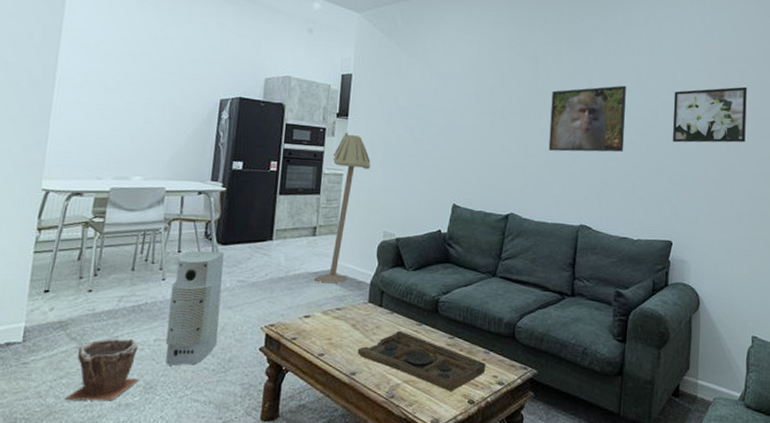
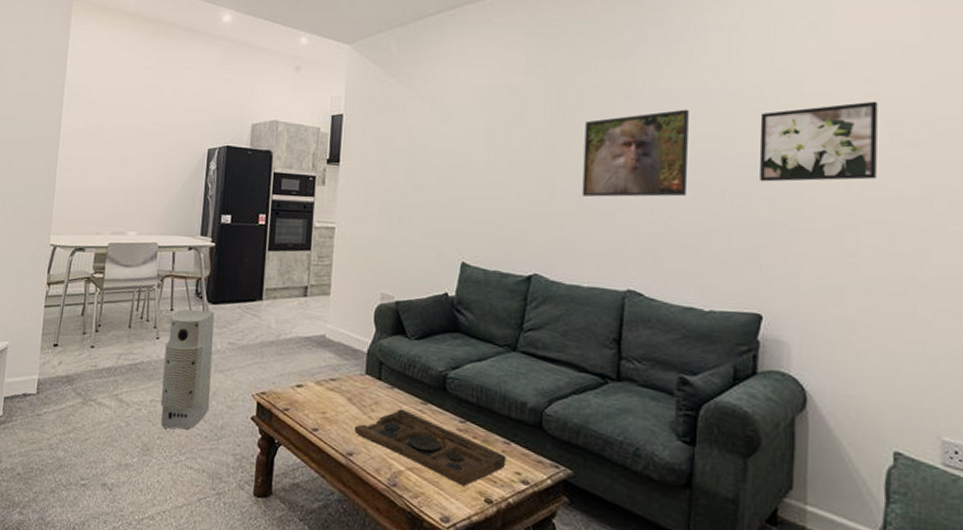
plant pot: present [64,338,139,401] -> none [72,396,137,460]
floor lamp: present [314,132,371,283] -> none [306,180,365,350]

